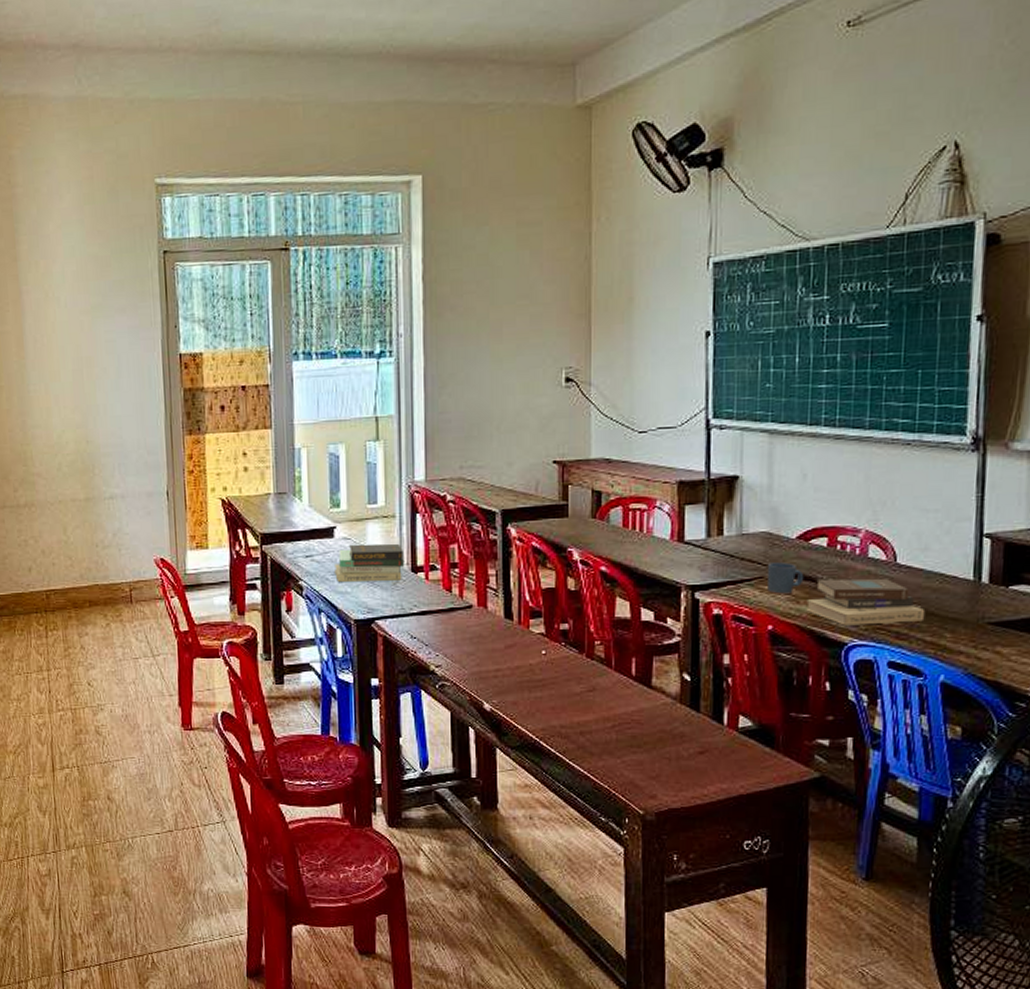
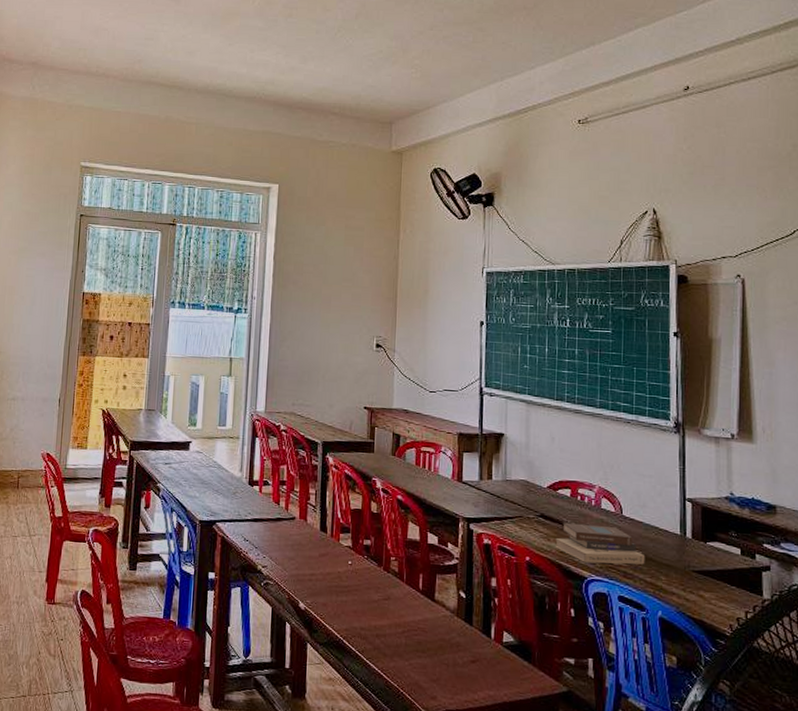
books: present [335,543,405,582] -> none [187,457,244,491]
mug: present [767,562,804,595] -> none [526,505,553,533]

